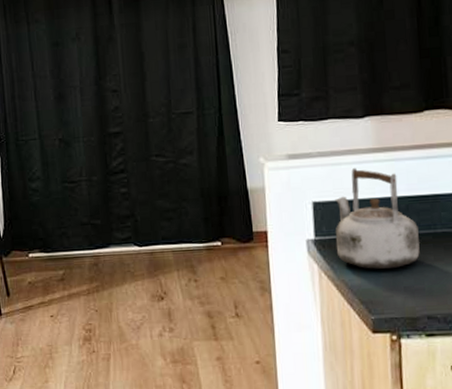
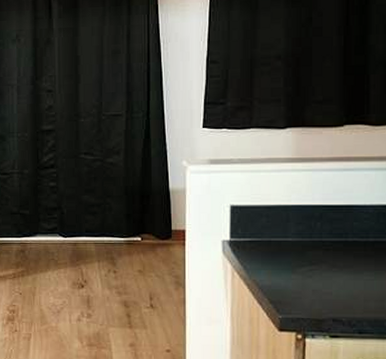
kettle: present [335,168,420,269] -> none [250,176,330,272]

